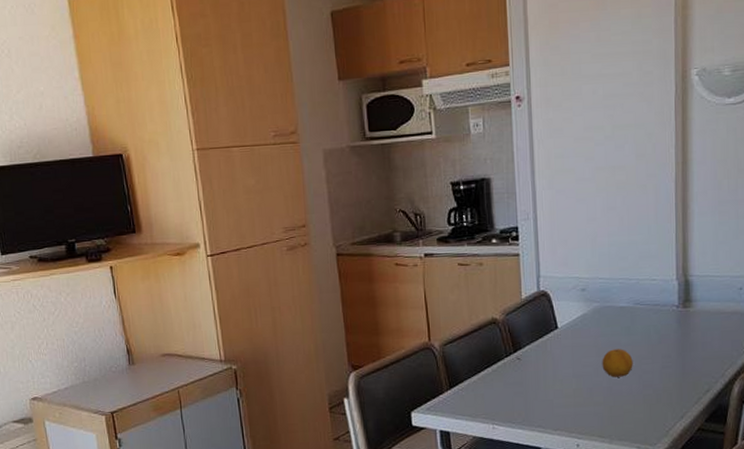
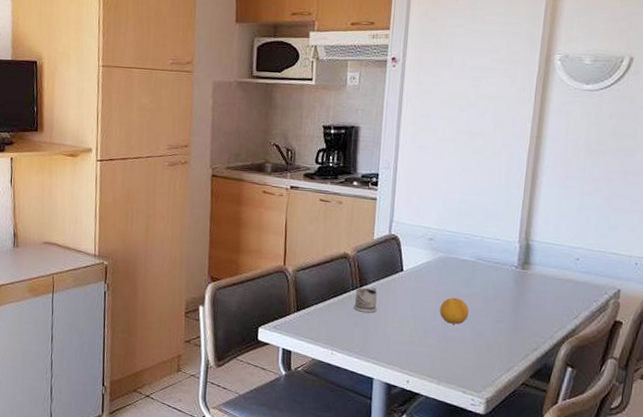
tea glass holder: none [510,350,535,379] -> present [354,287,377,313]

